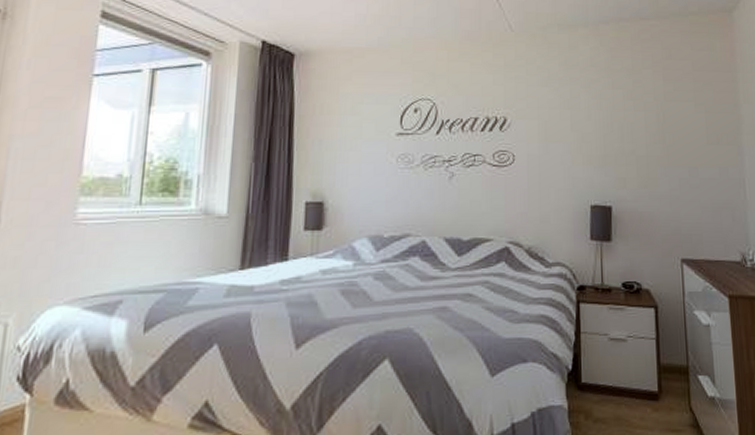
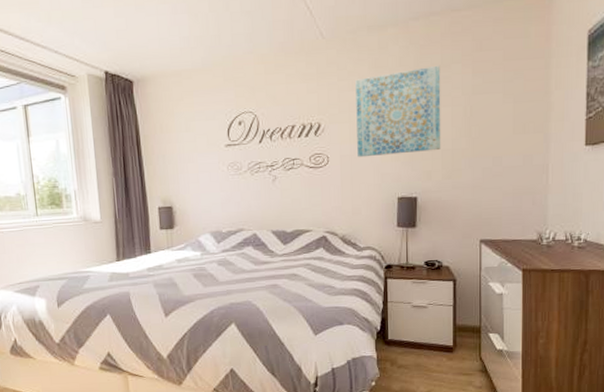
wall art: none [545,69,636,158] -> present [355,65,441,158]

